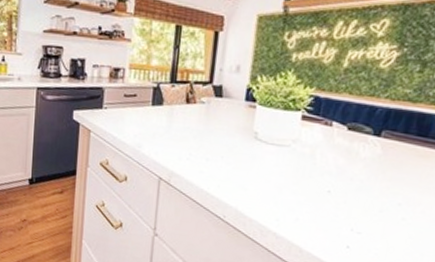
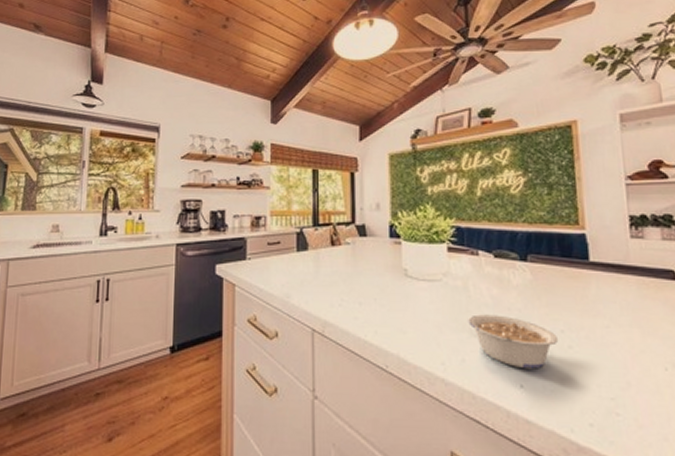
legume: none [309,180,394,235] -> present [468,314,559,369]

